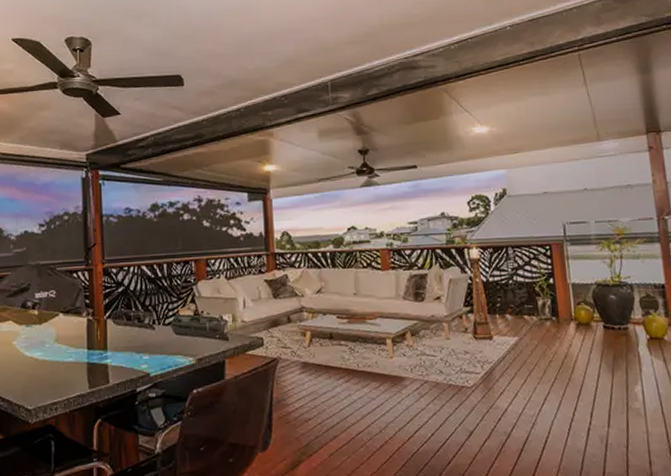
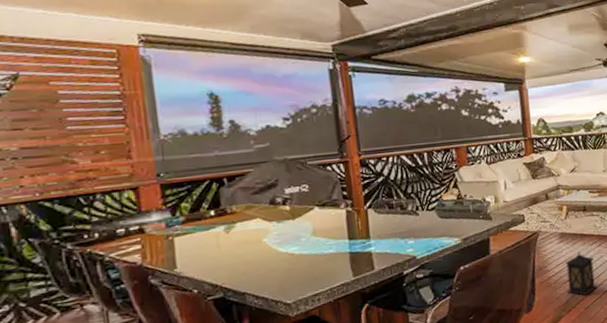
lantern: none [307,386,344,439] -> present [565,252,598,296]

